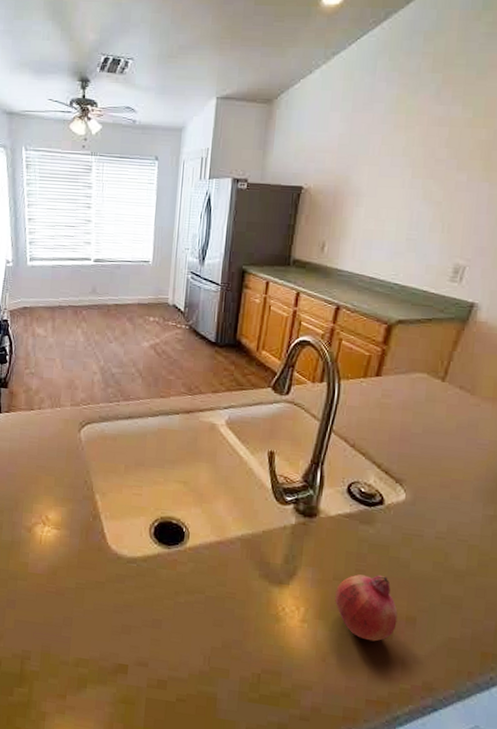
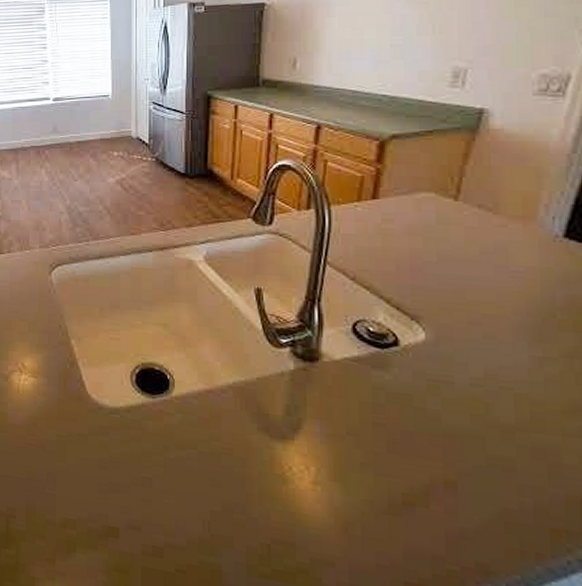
fruit: present [335,574,398,642] -> none [351,428,433,511]

